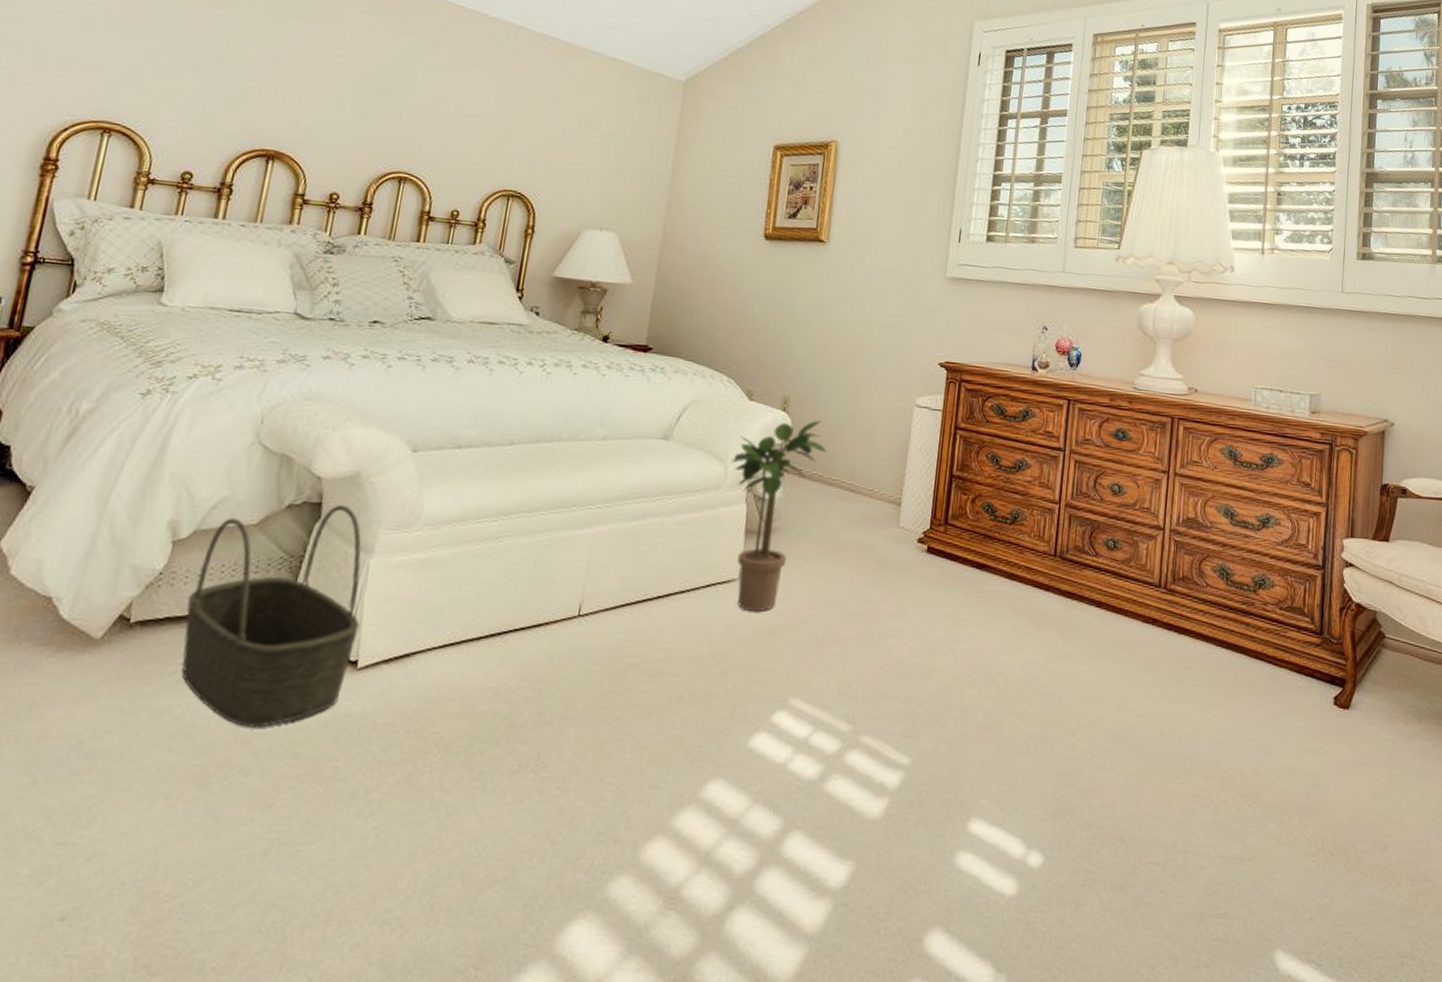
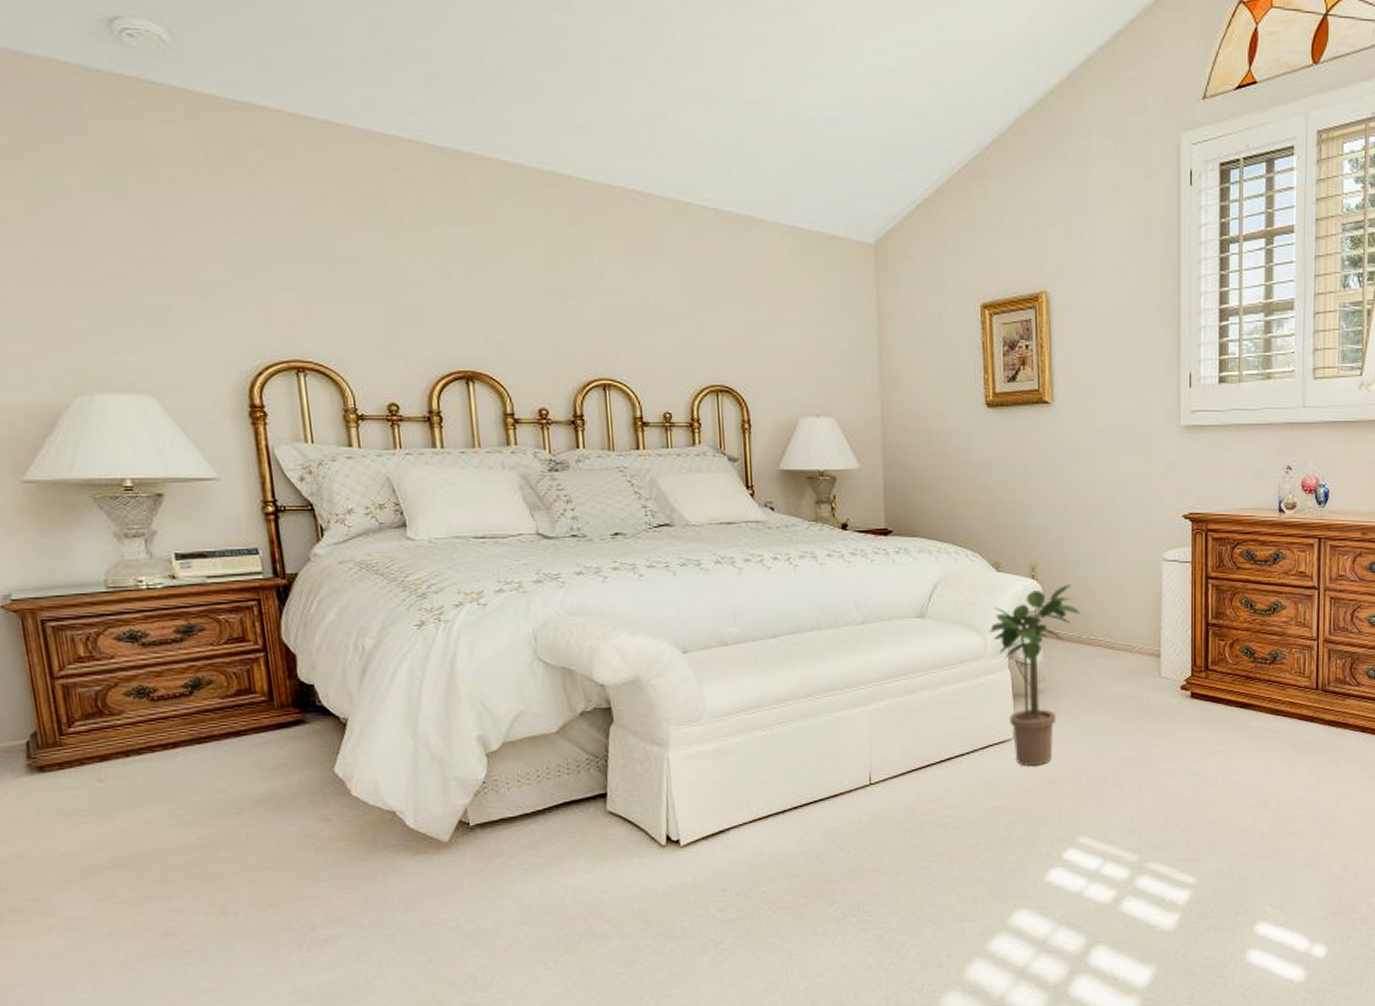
basket: present [181,504,362,728] -> none [515,707,674,902]

